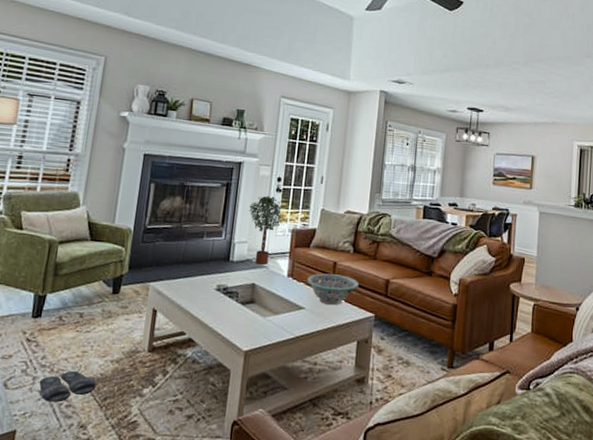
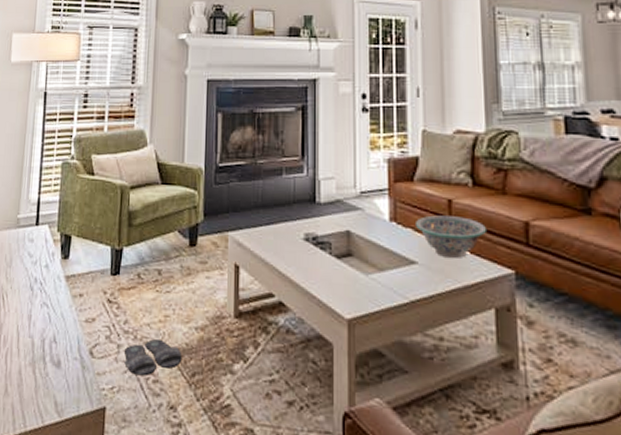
potted tree: present [249,195,283,266] -> none [332,117,375,207]

